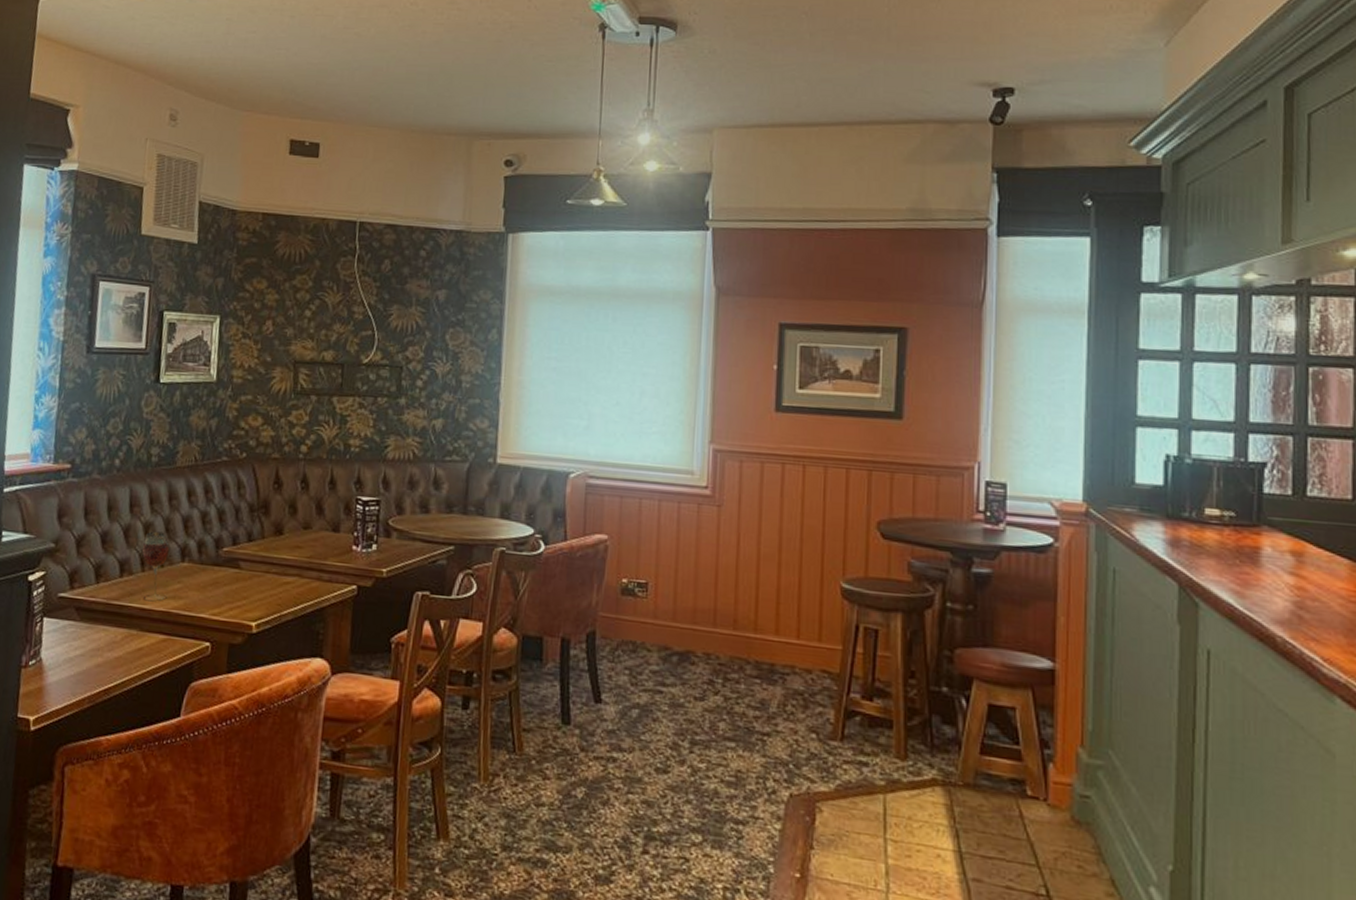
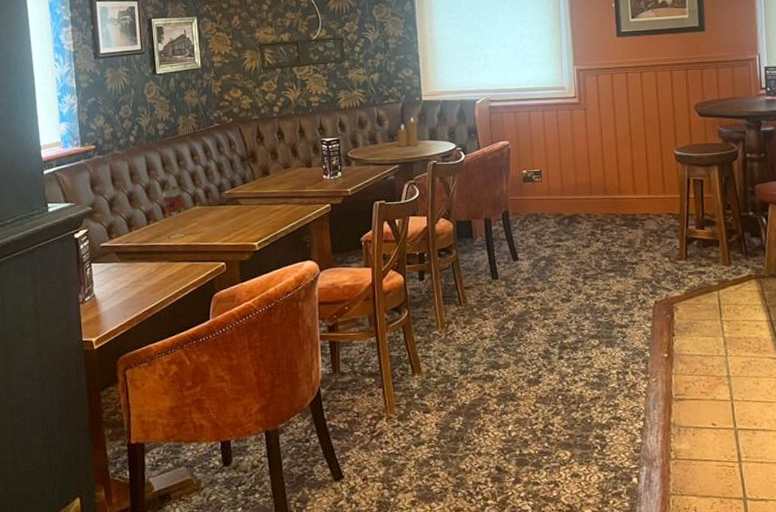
candle: none [457,484,487,525] -> present [398,117,419,149]

